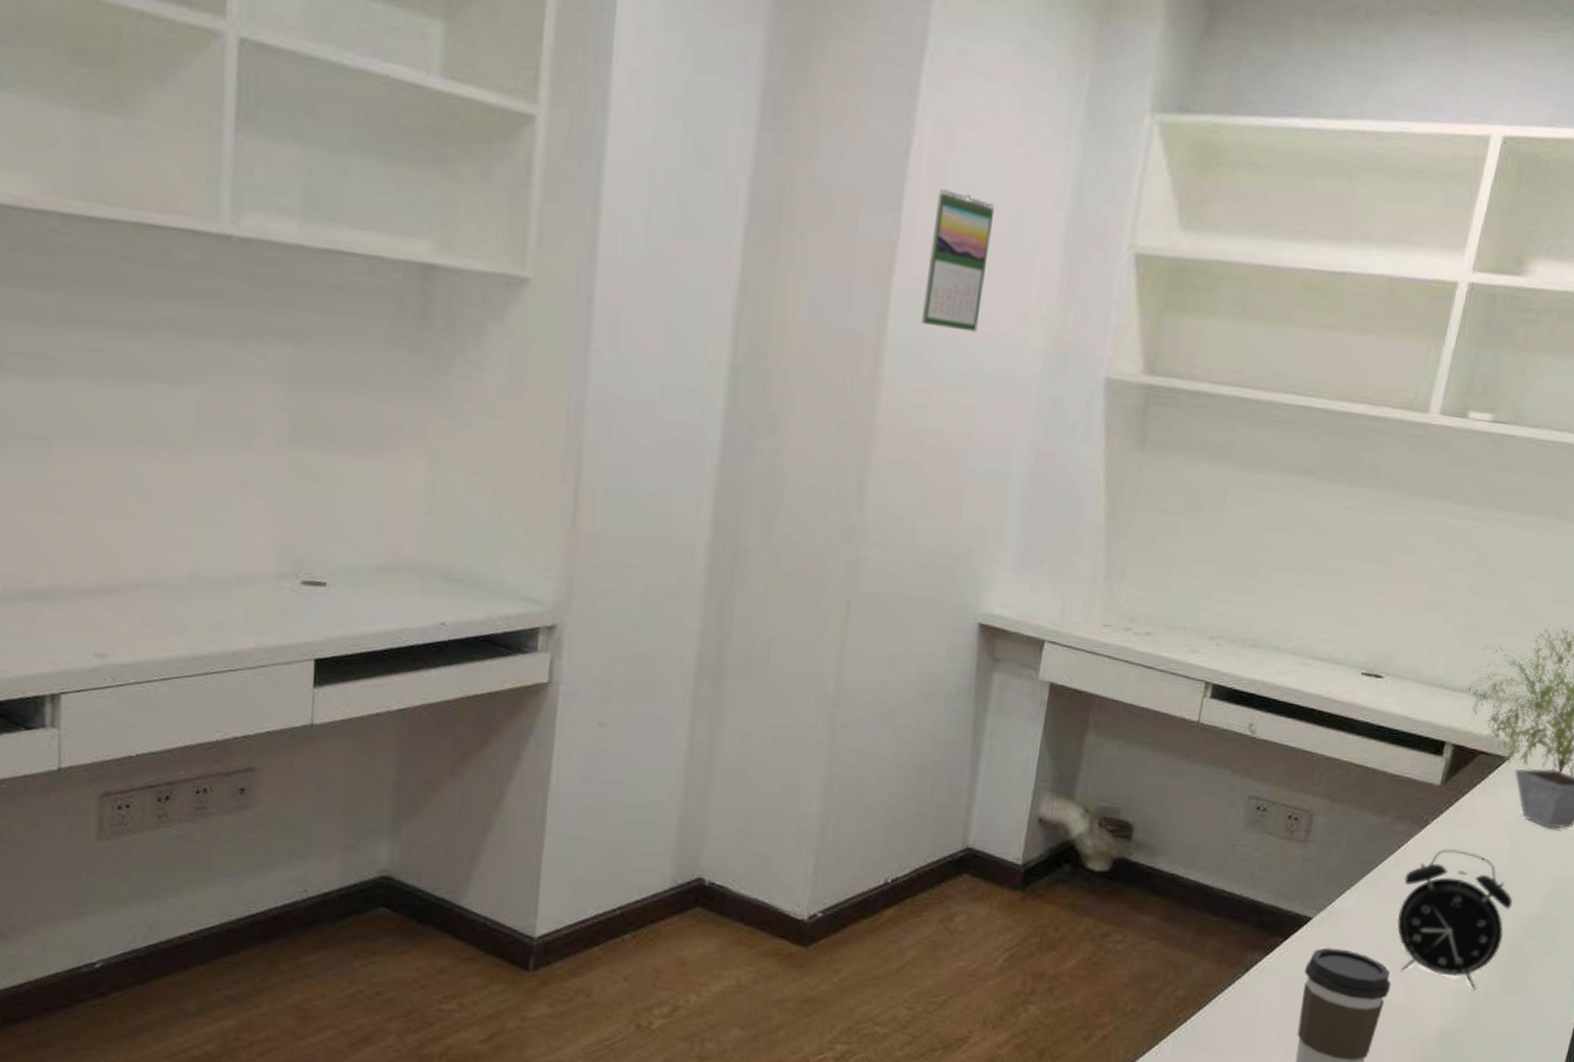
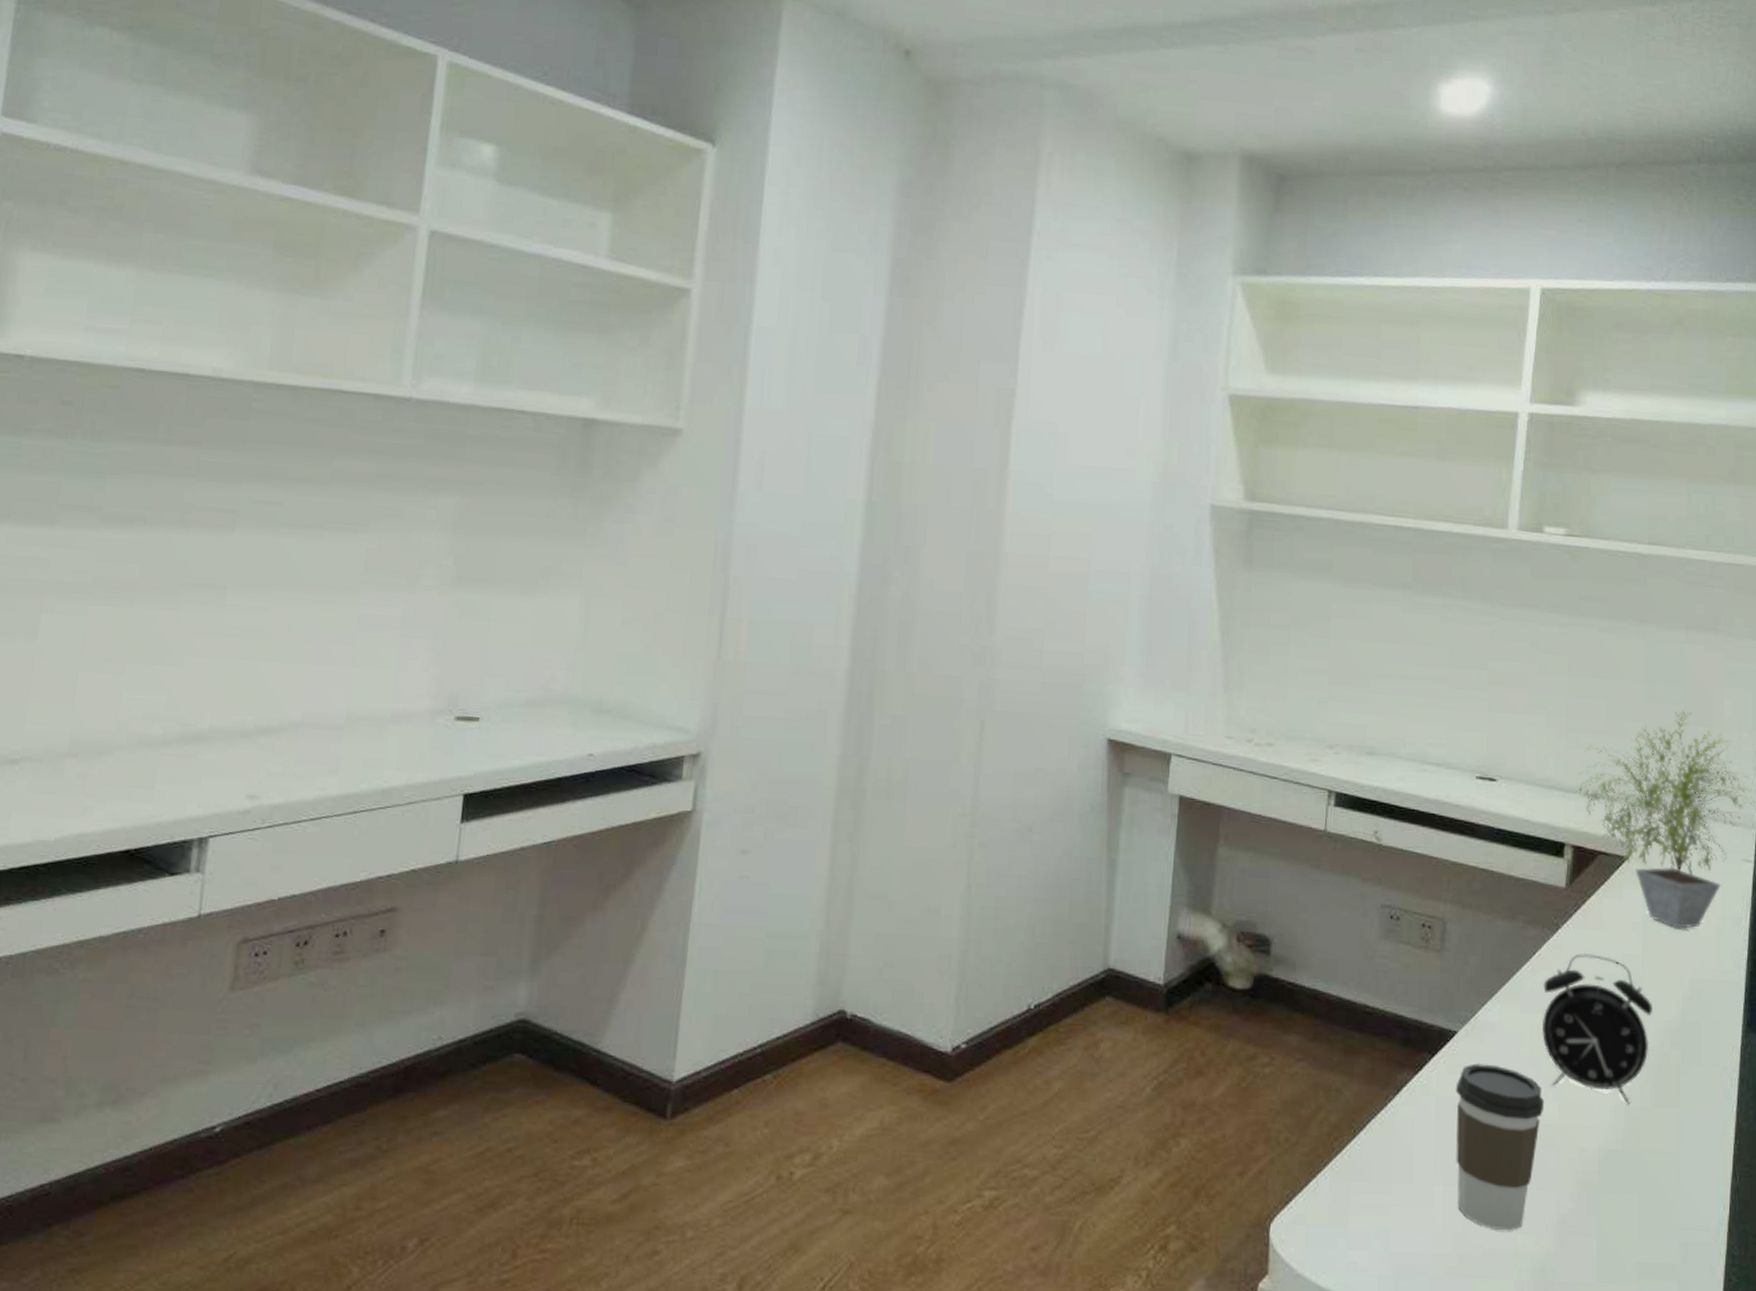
calendar: present [921,189,995,332] -> none [1040,343,1101,467]

